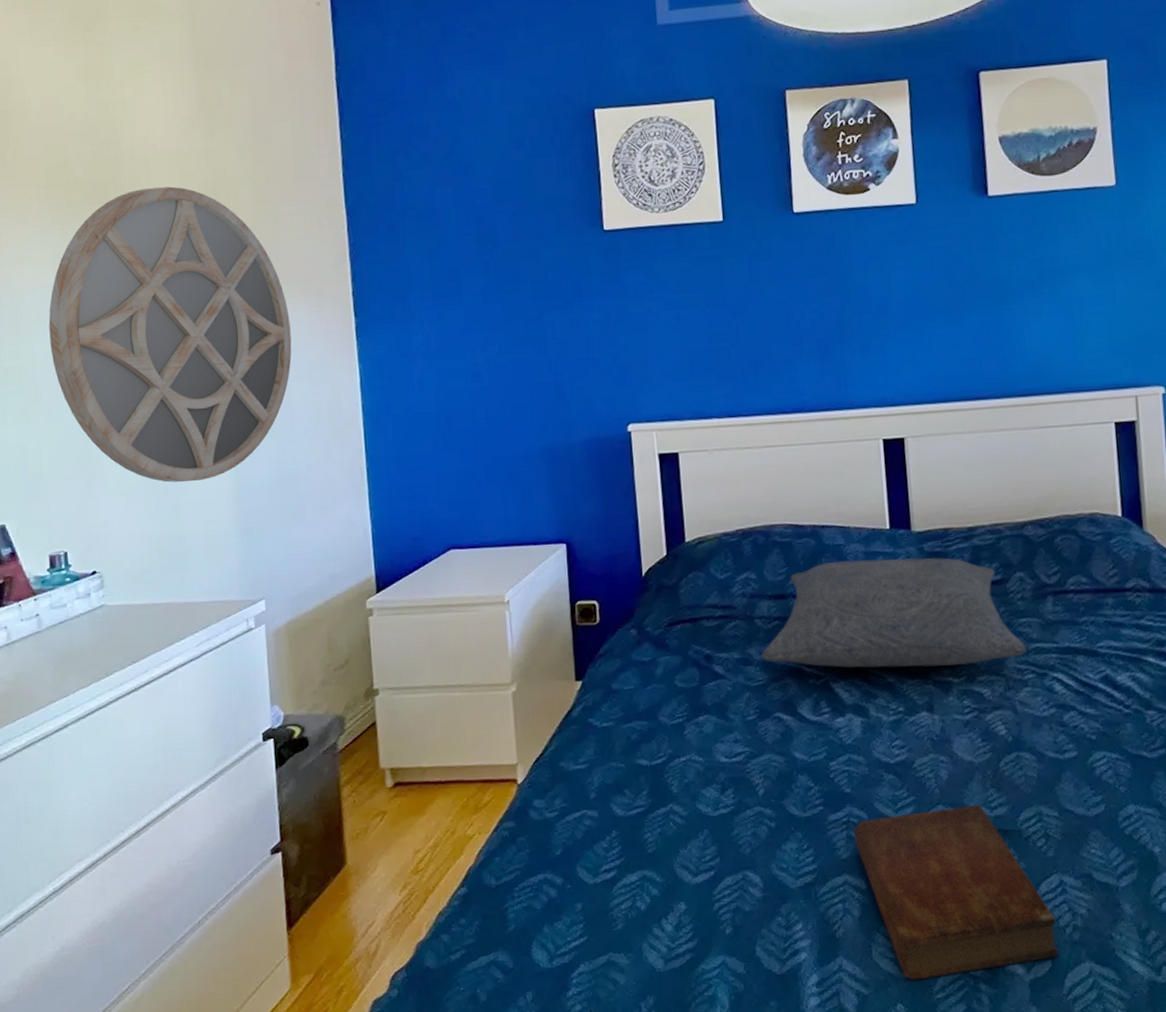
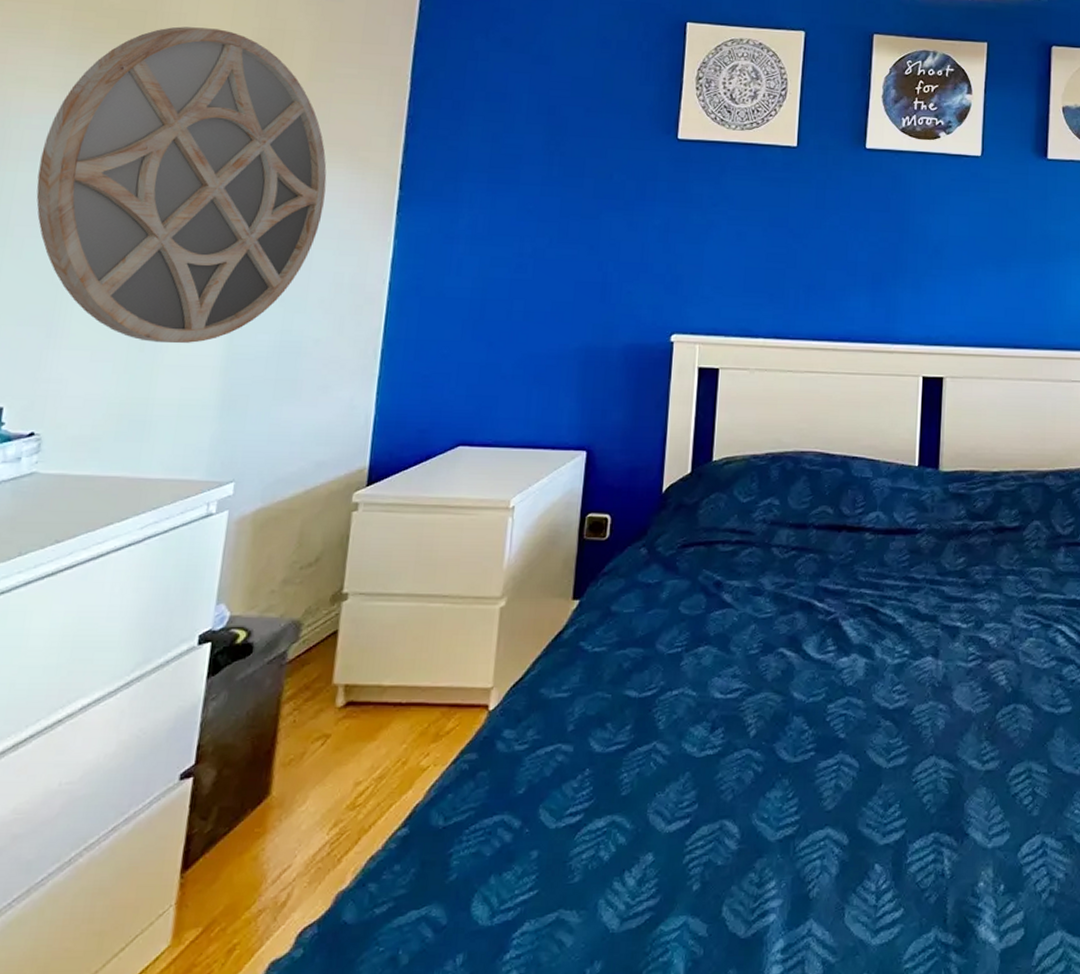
pillow: present [761,557,1027,668] -> none [773,494,1035,610]
bible: present [854,804,1058,980] -> none [842,756,1034,948]

